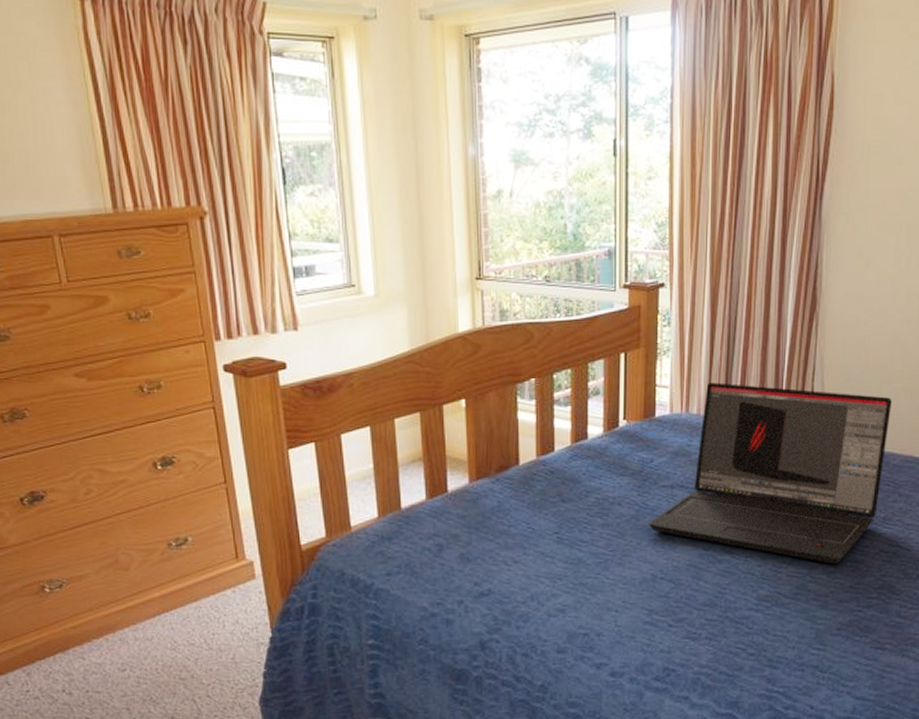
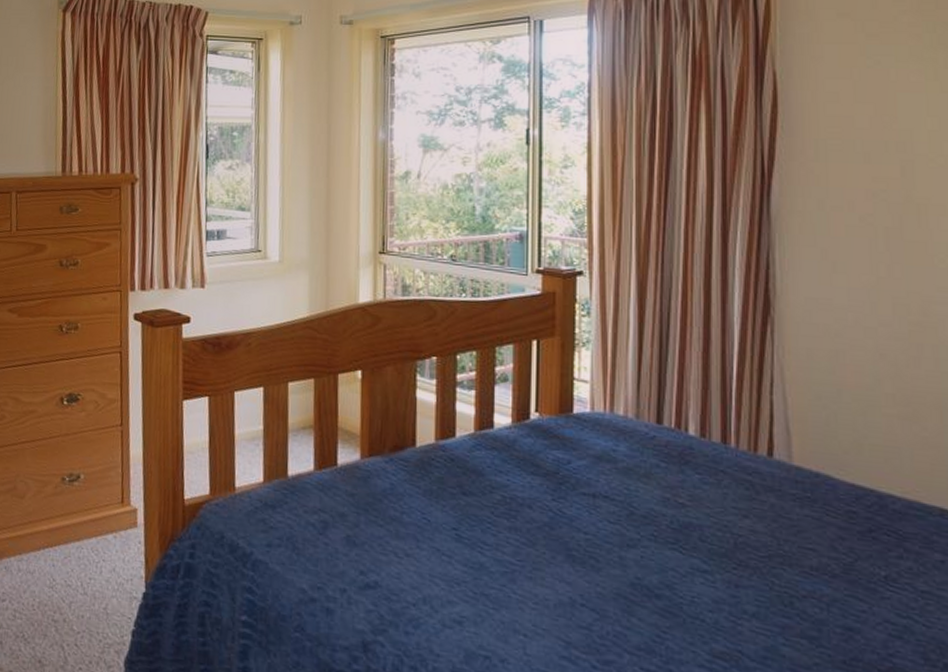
laptop: present [649,382,892,564] -> none [566,382,883,628]

